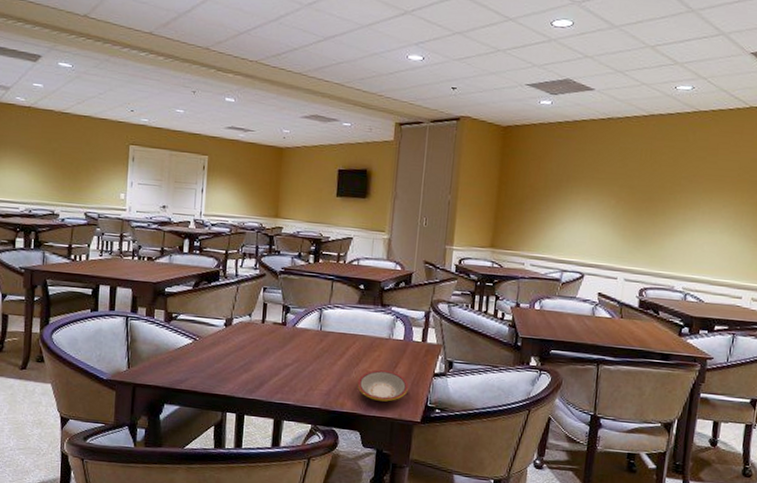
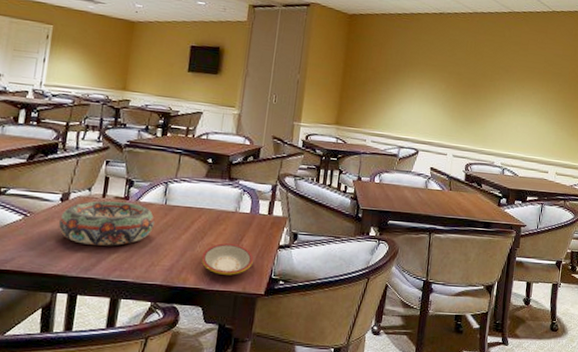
decorative bowl: none [224,326,311,370] -> present [58,200,155,246]

